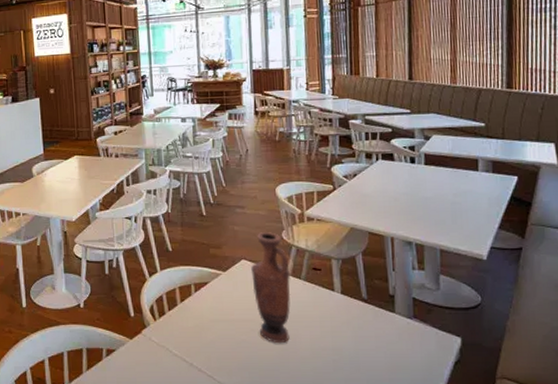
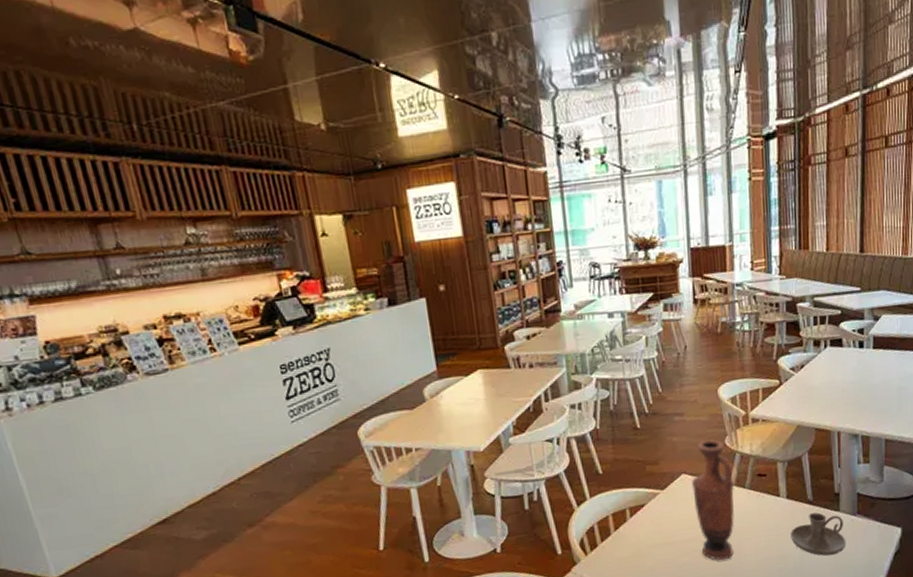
candle holder: none [345,311,403,355] -> present [790,512,847,556]

